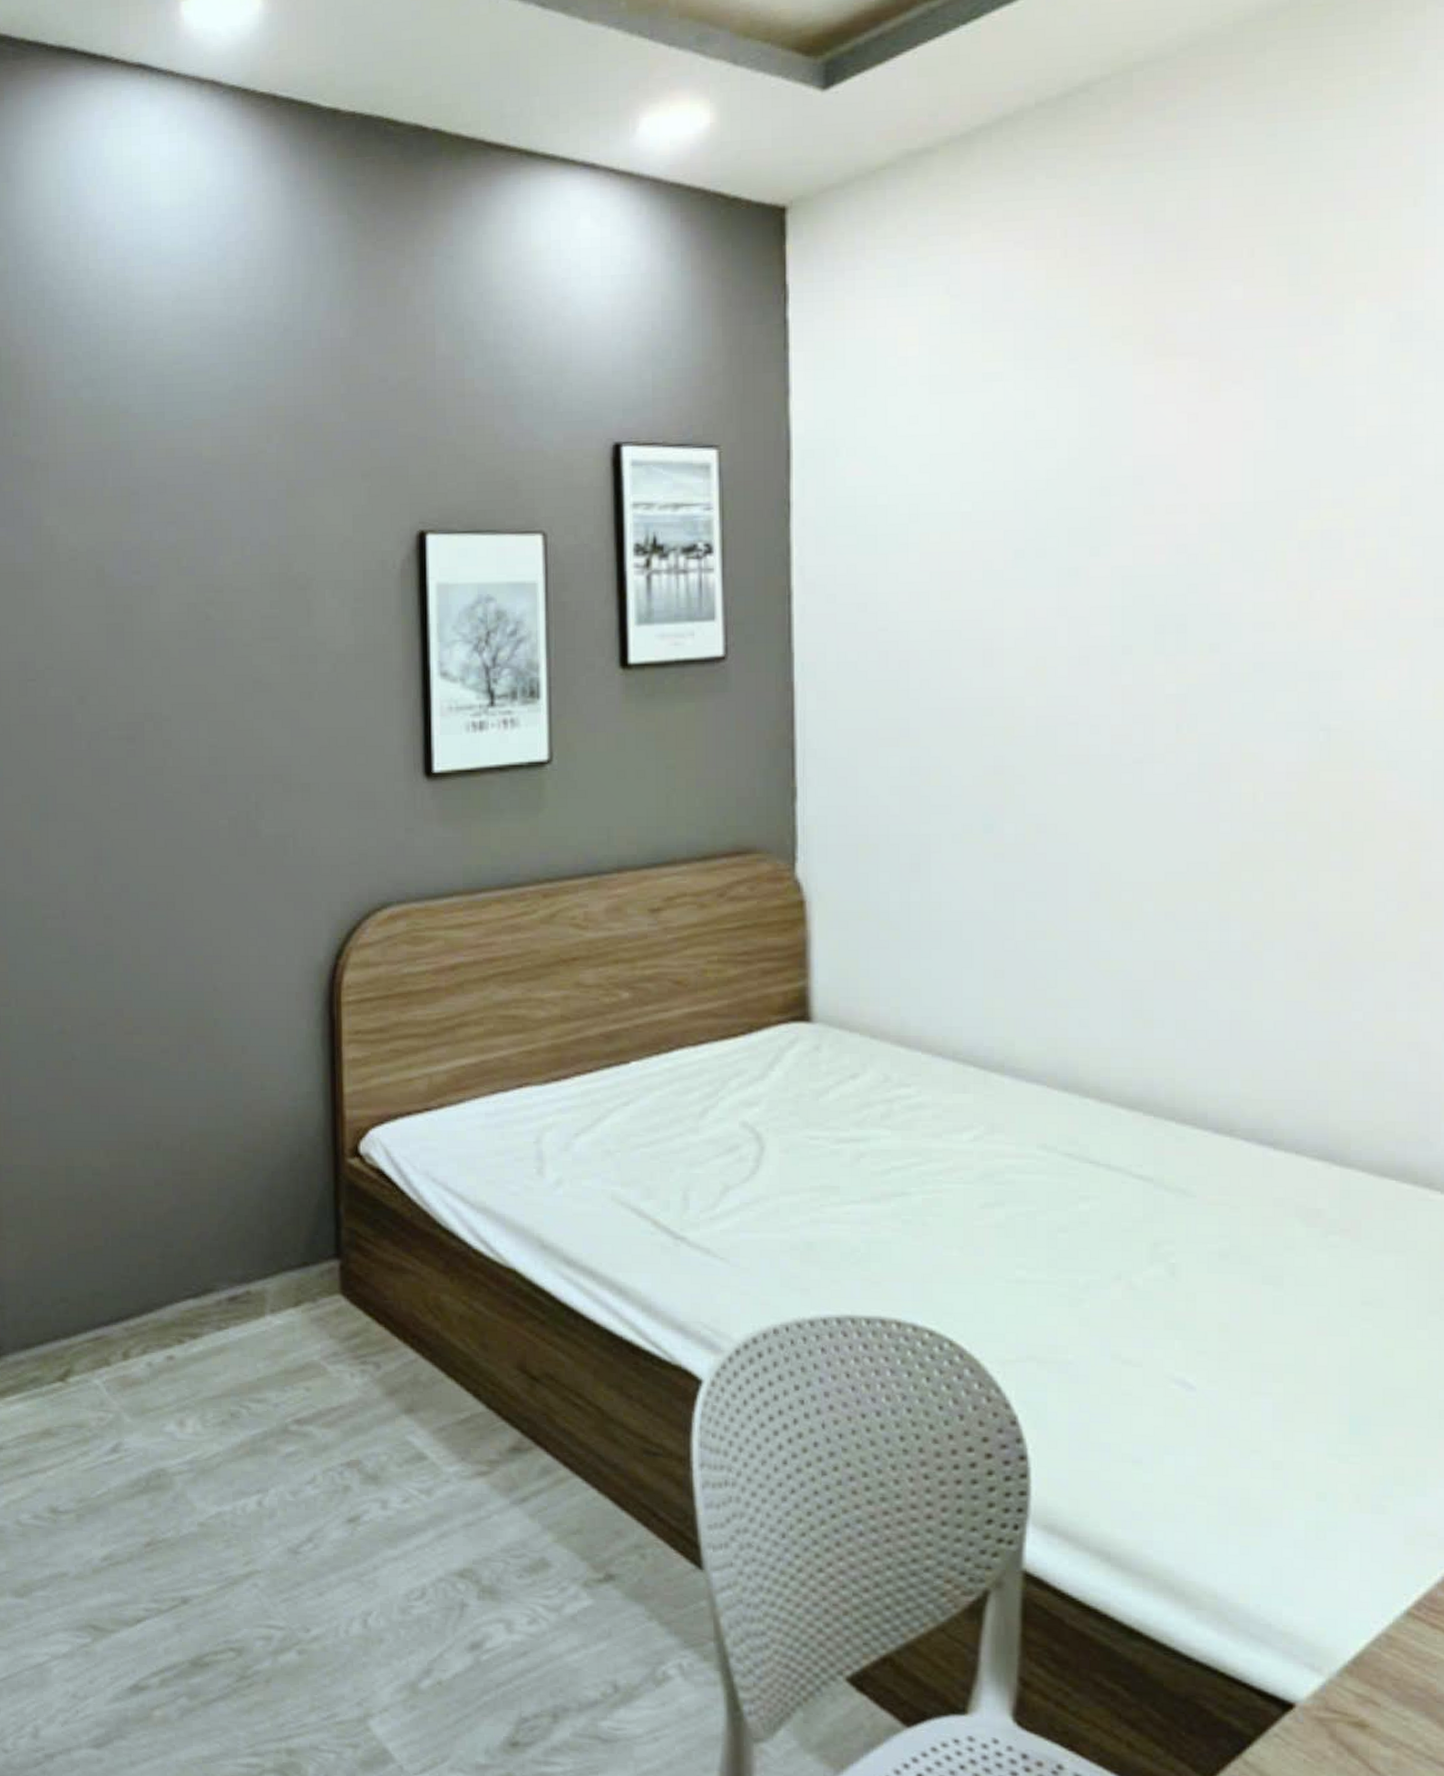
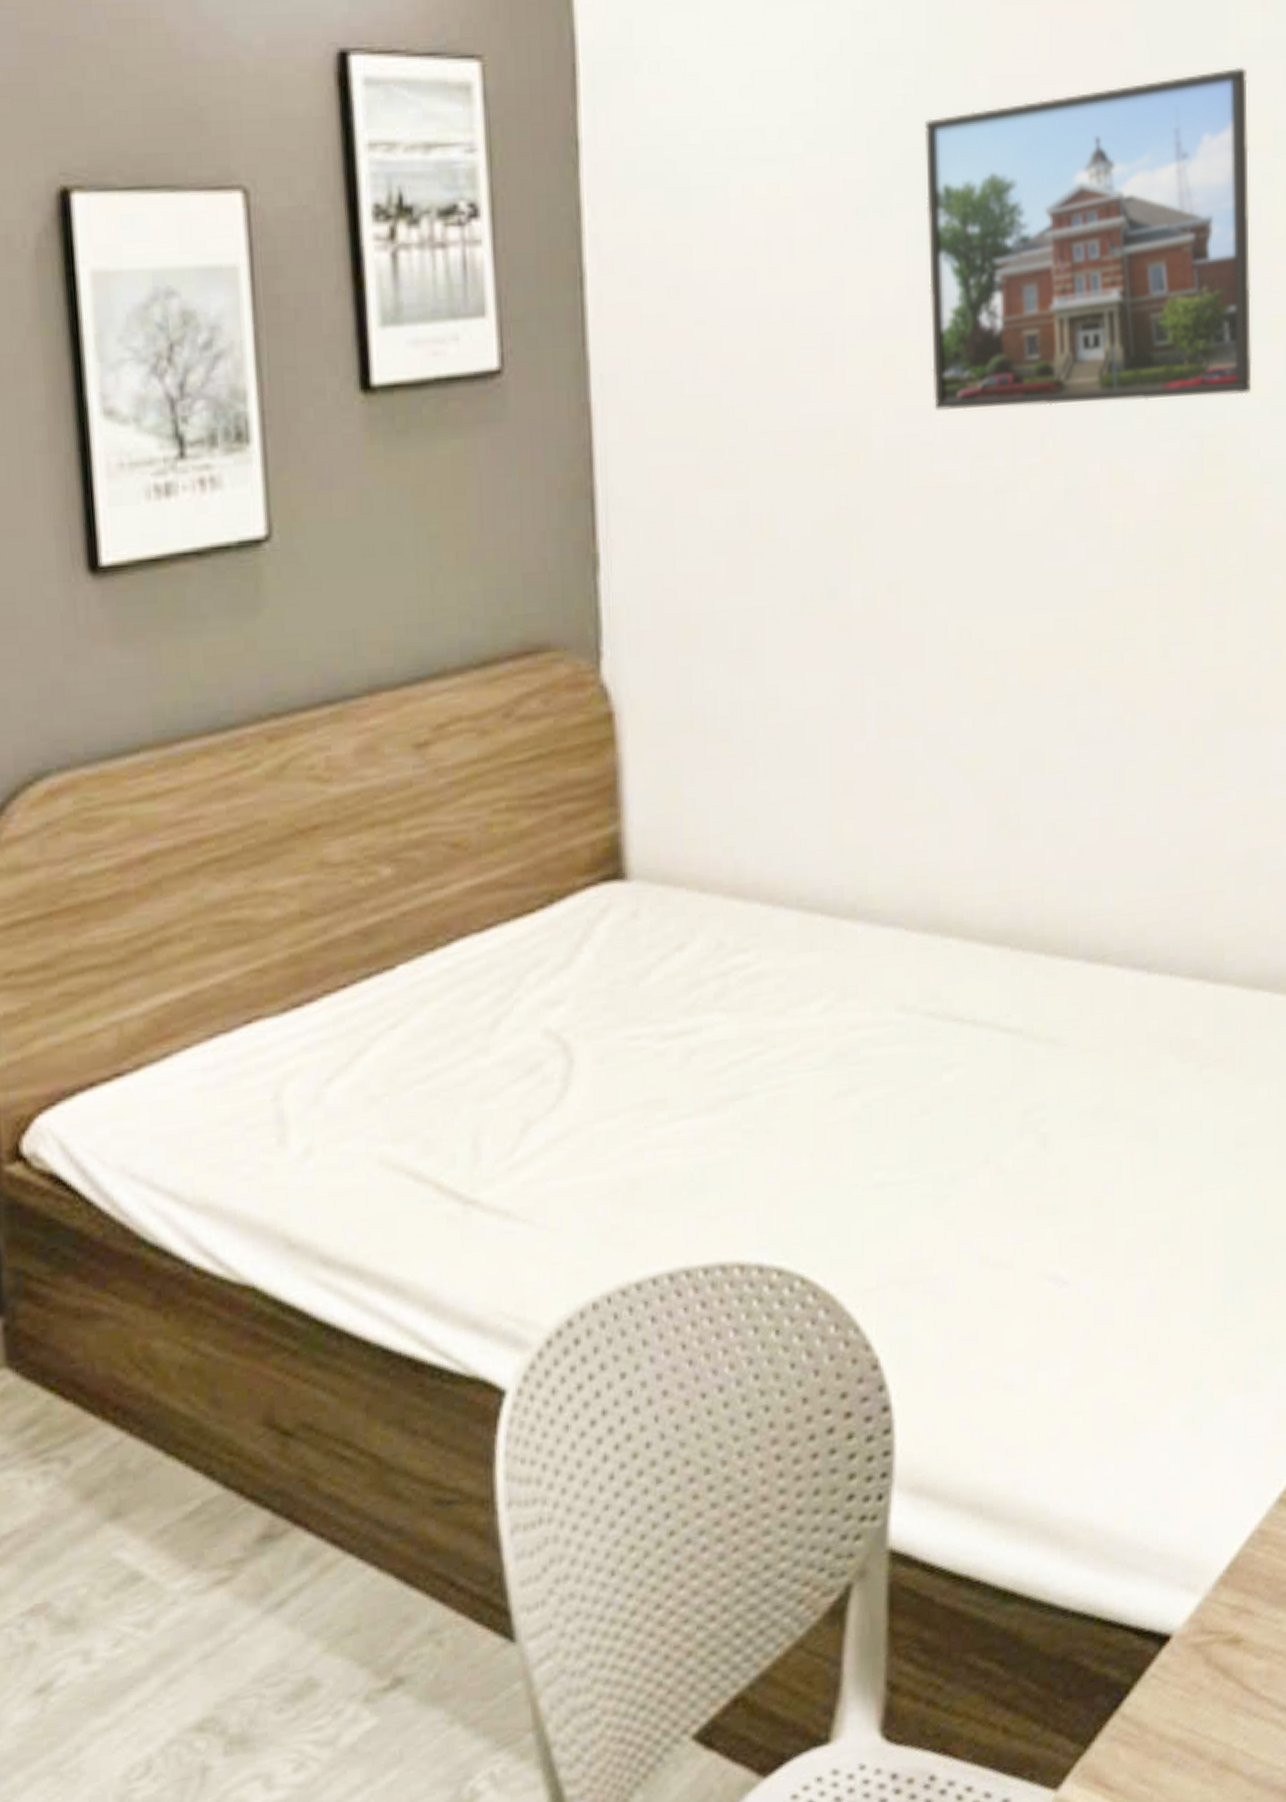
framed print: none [1074,447,1379,700] -> present [924,68,1252,410]

